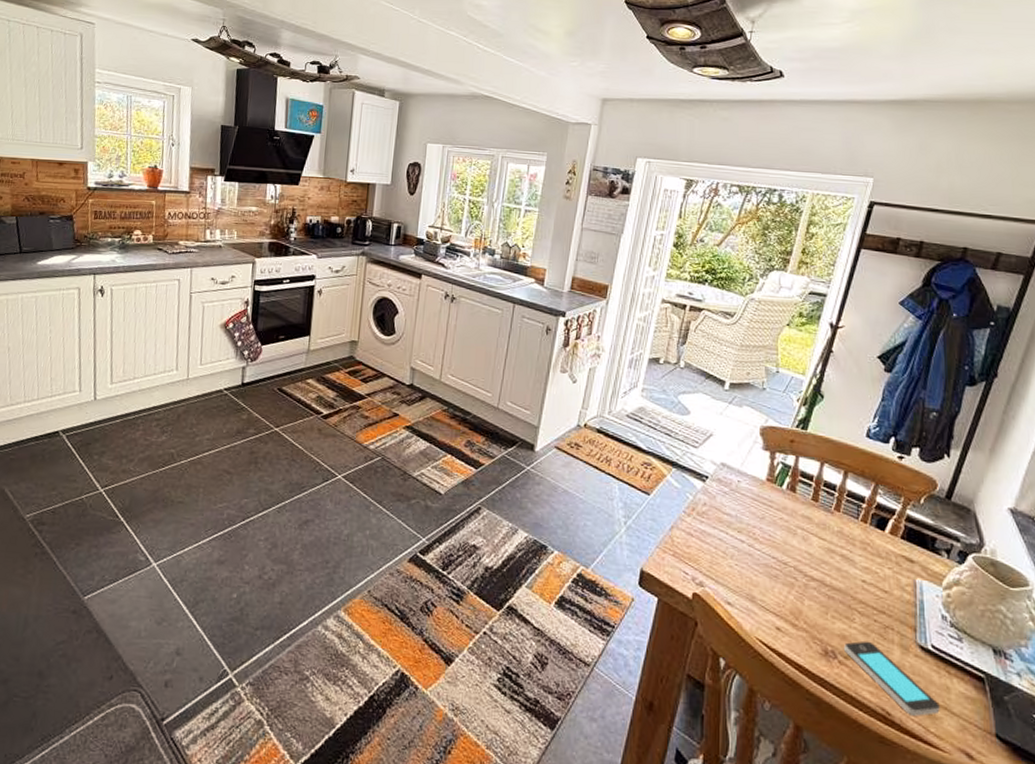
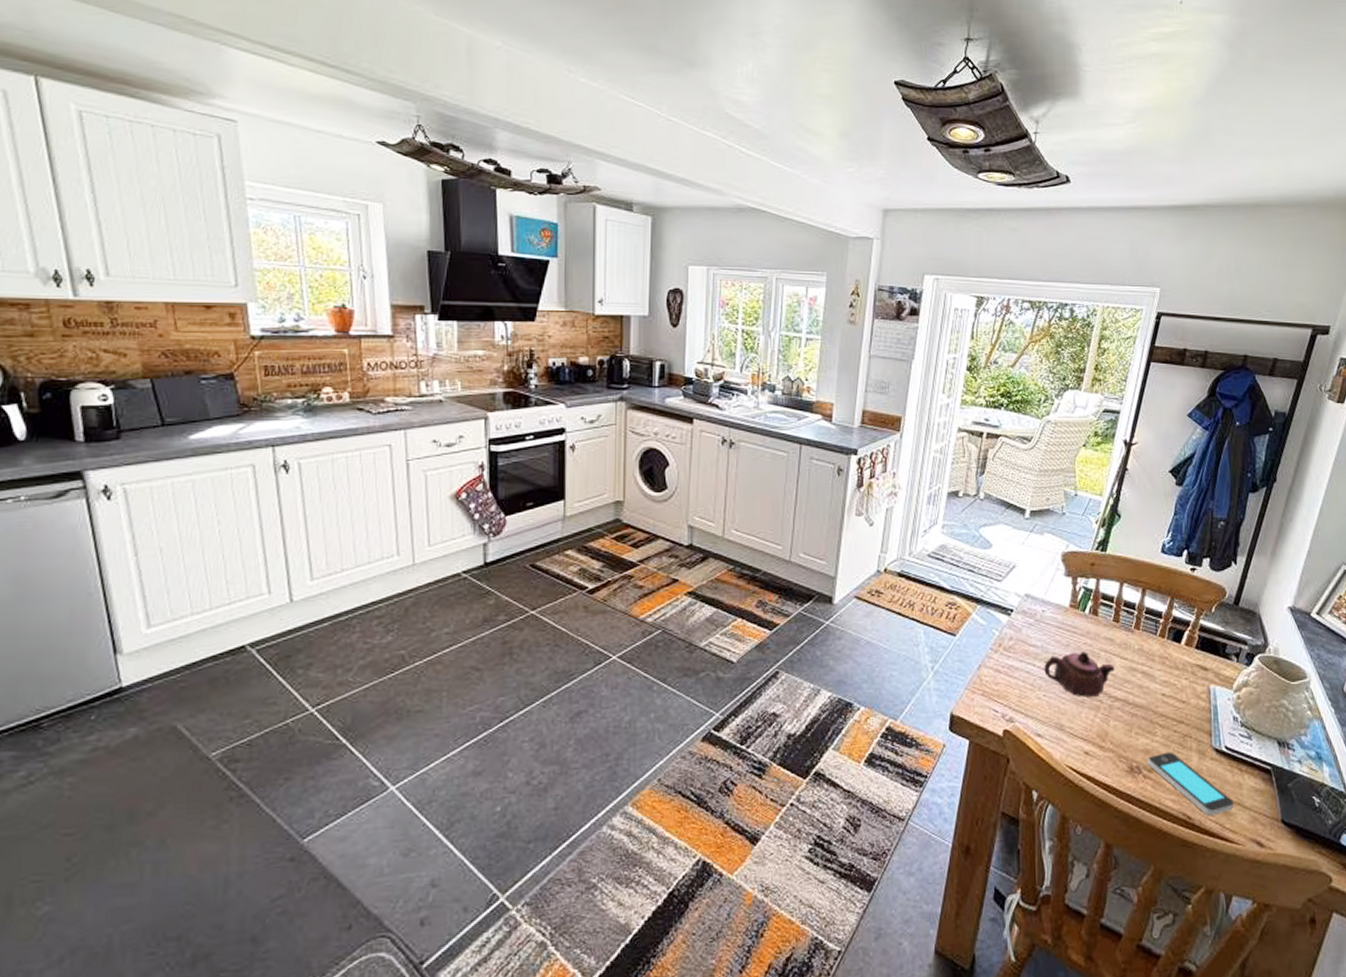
teapot: none [737,526,812,573] -> present [1044,651,1115,697]

